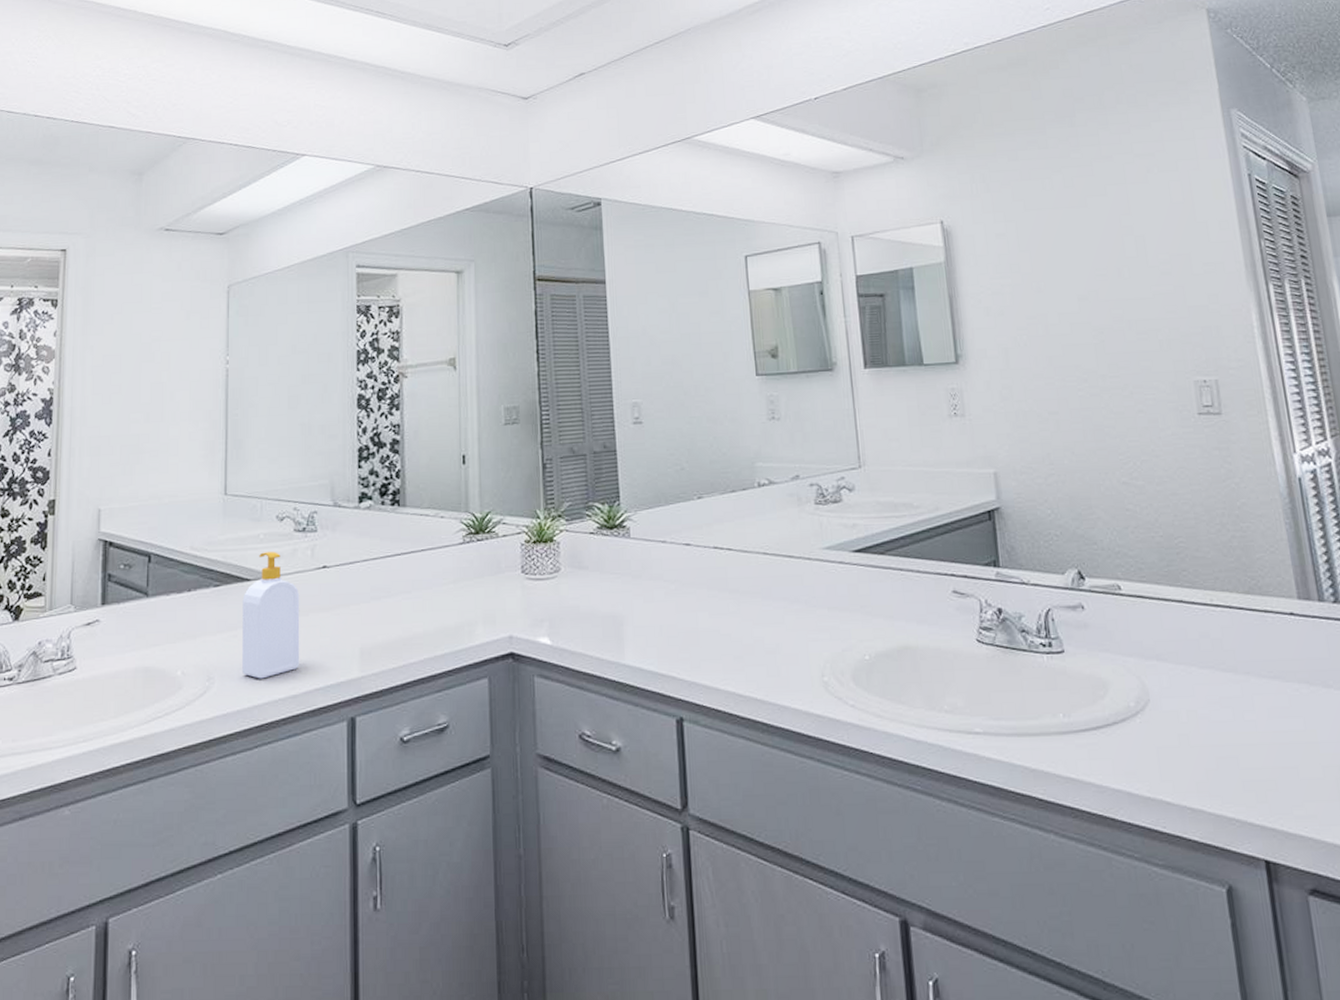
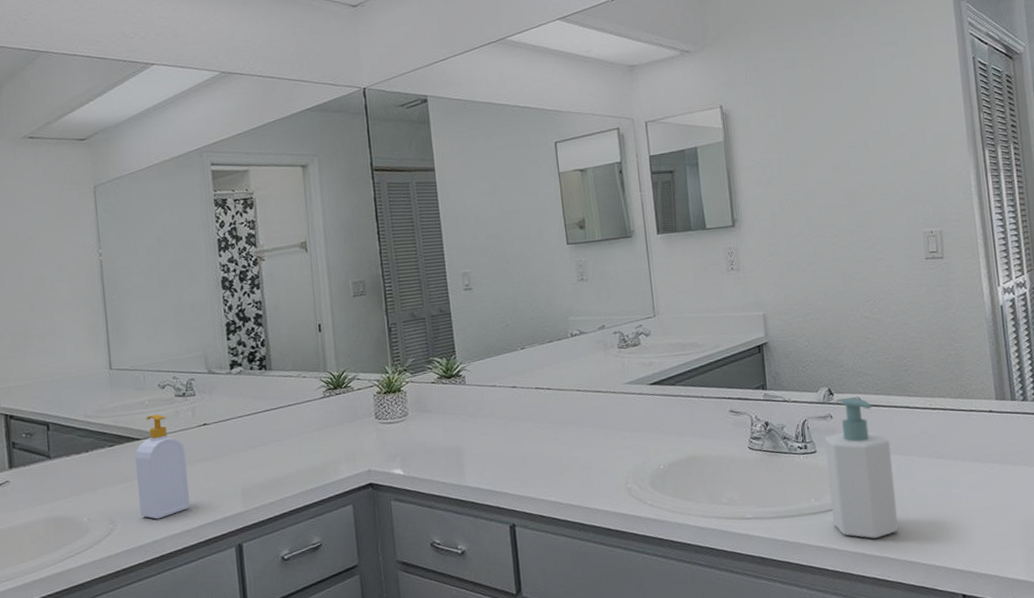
soap bottle: none [1074,583,1175,774] -> present [824,397,899,539]

